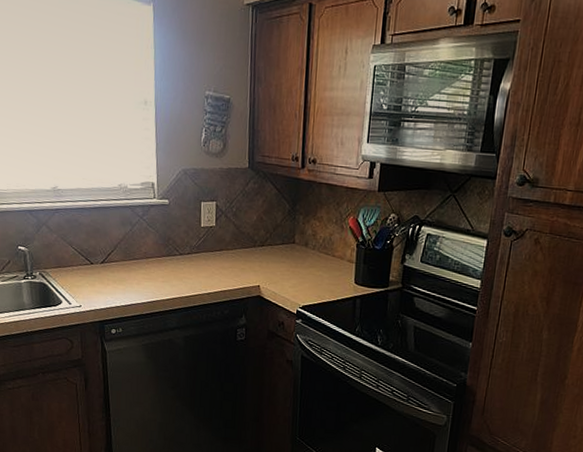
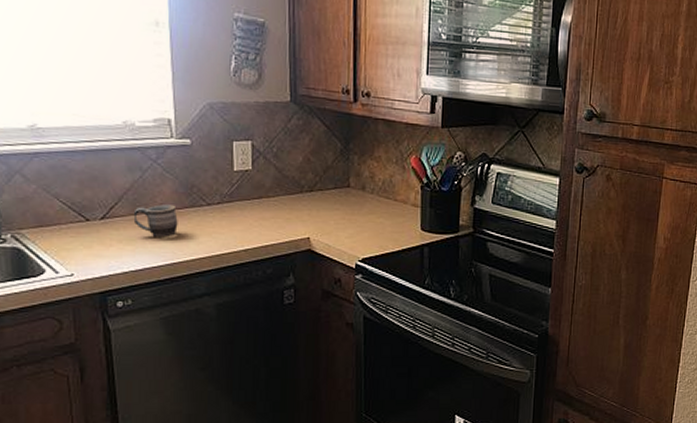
mug: none [124,253,157,280] -> present [133,204,178,237]

